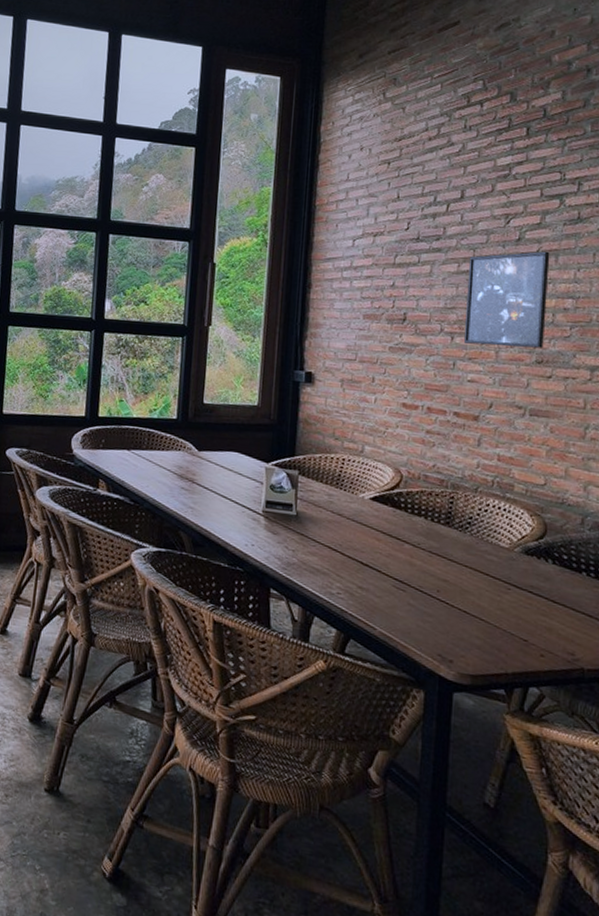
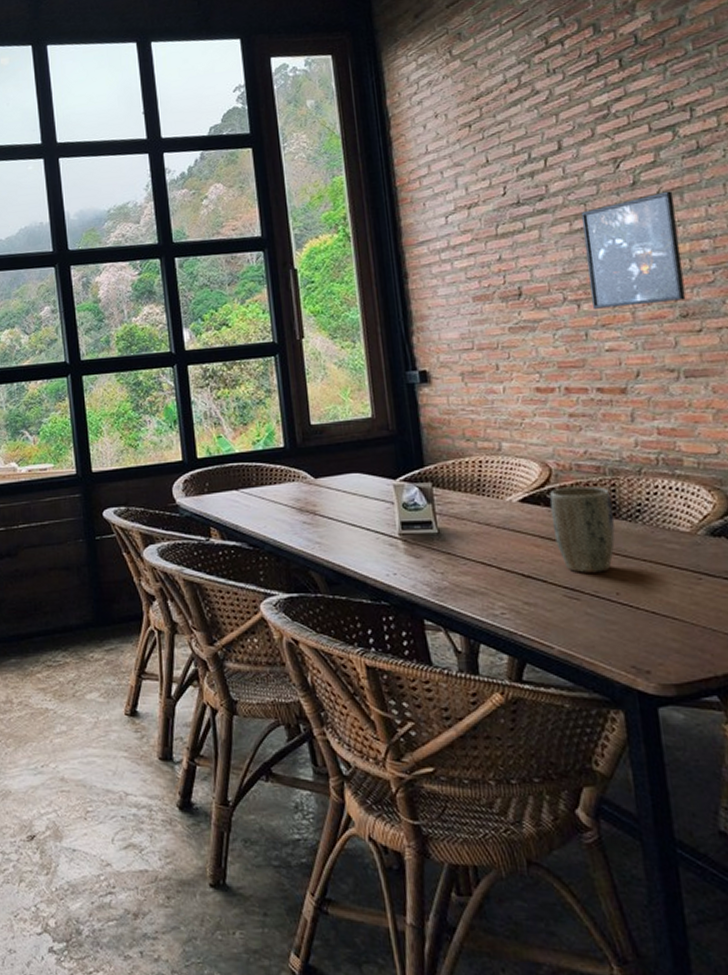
plant pot: none [394,493,449,571] -> present [549,486,615,573]

